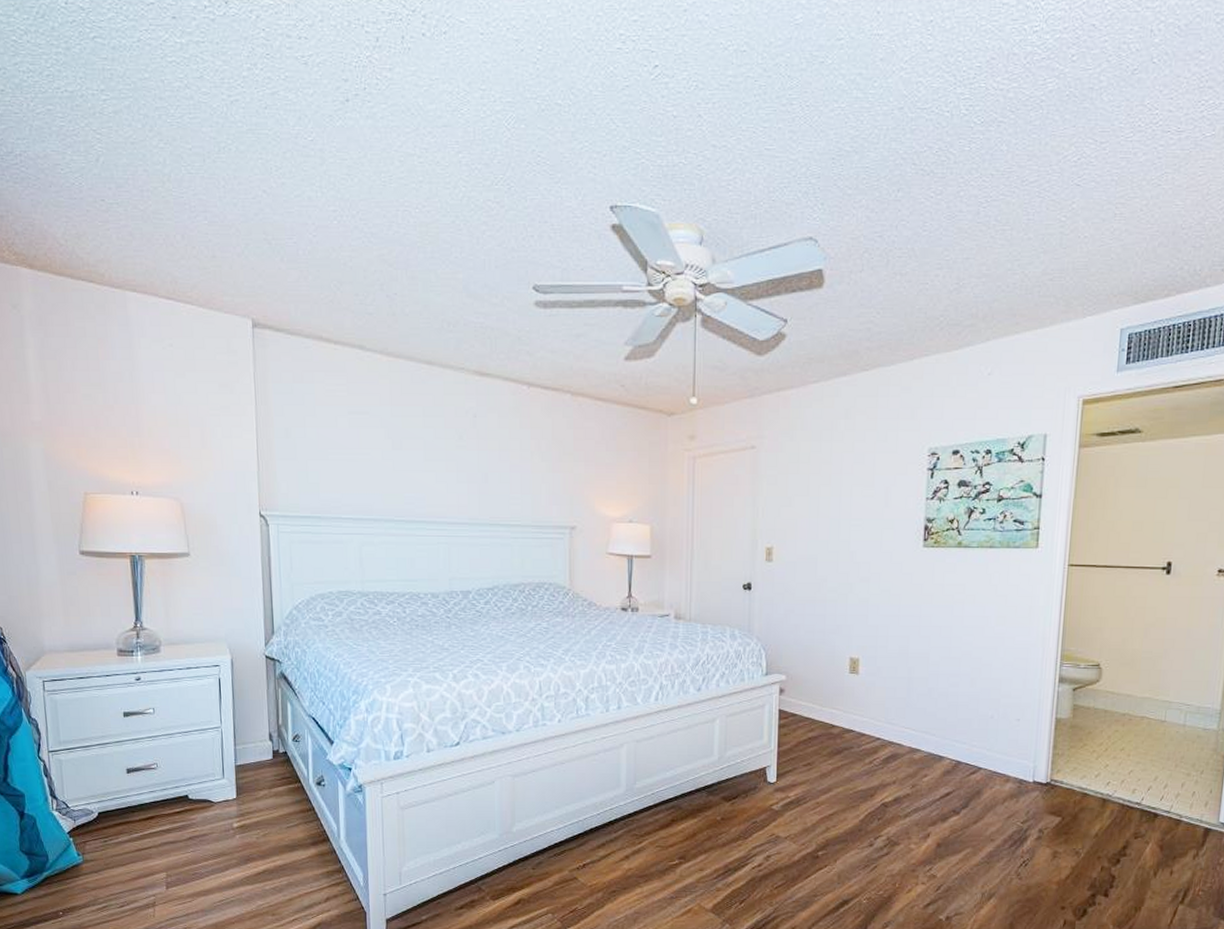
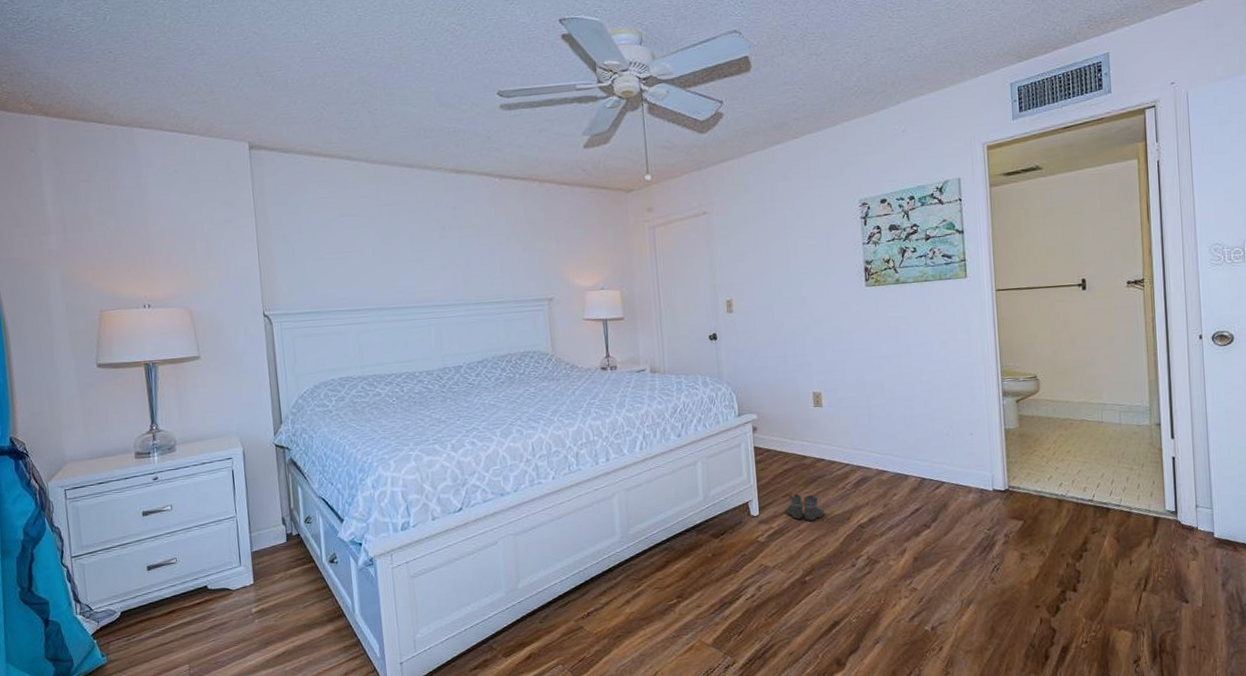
boots: none [806,764,848,795] -> present [786,494,825,522]

